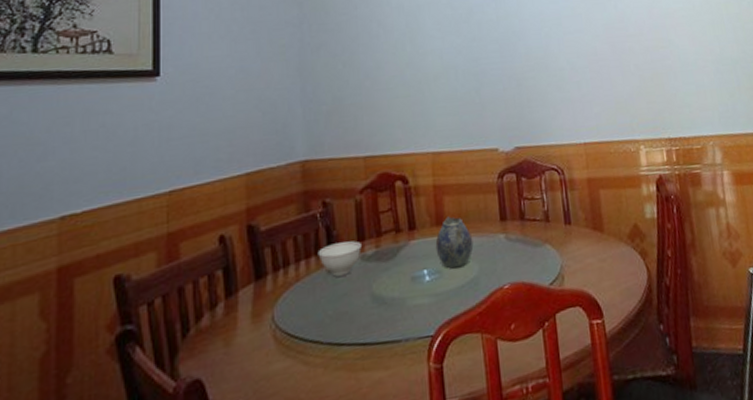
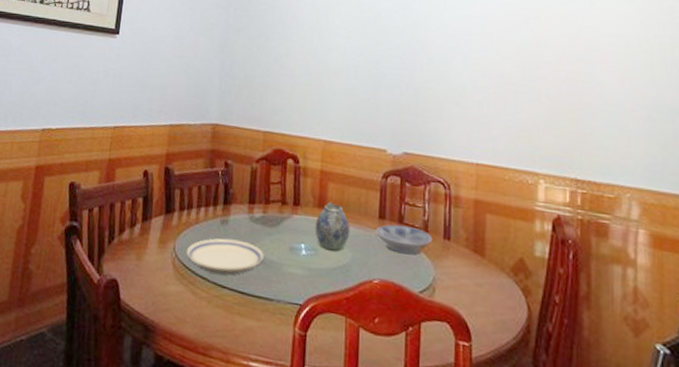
plate: none [288,285,384,333] -> present [186,238,264,274]
bowl: present [318,241,362,277] -> none [215,199,251,230]
bowl: none [498,220,555,252] -> present [375,224,433,255]

